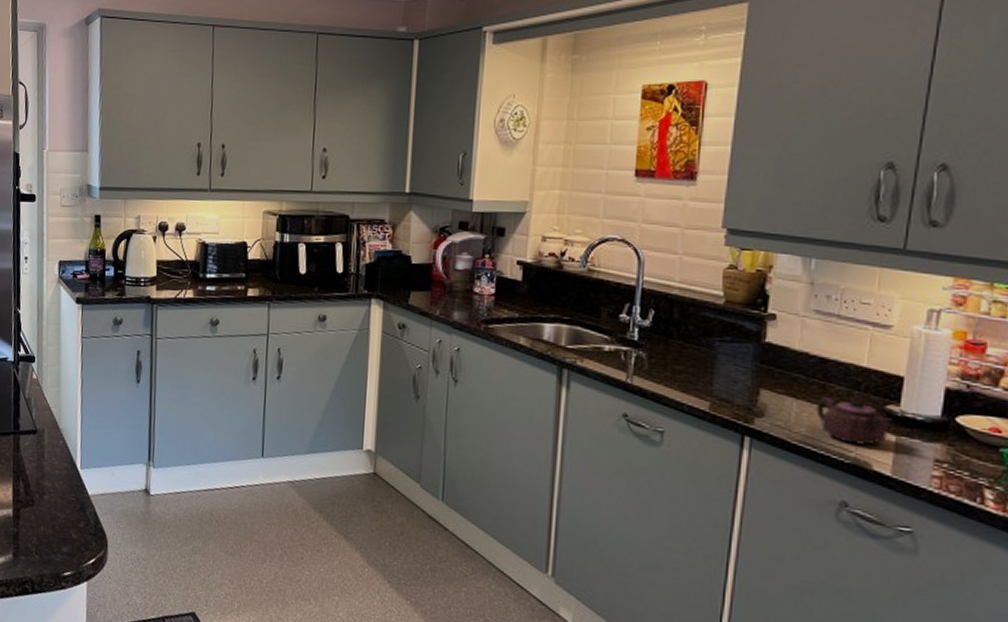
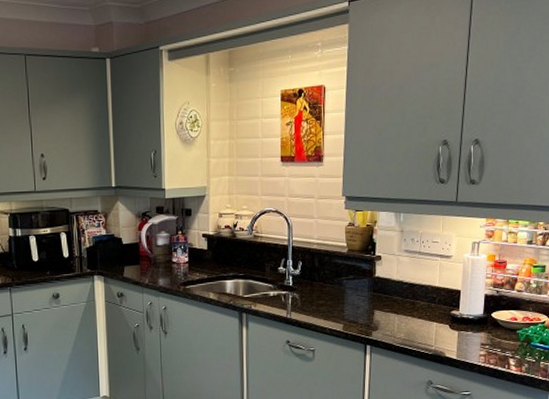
teapot: present [816,394,894,446] -> none [409,306,456,341]

